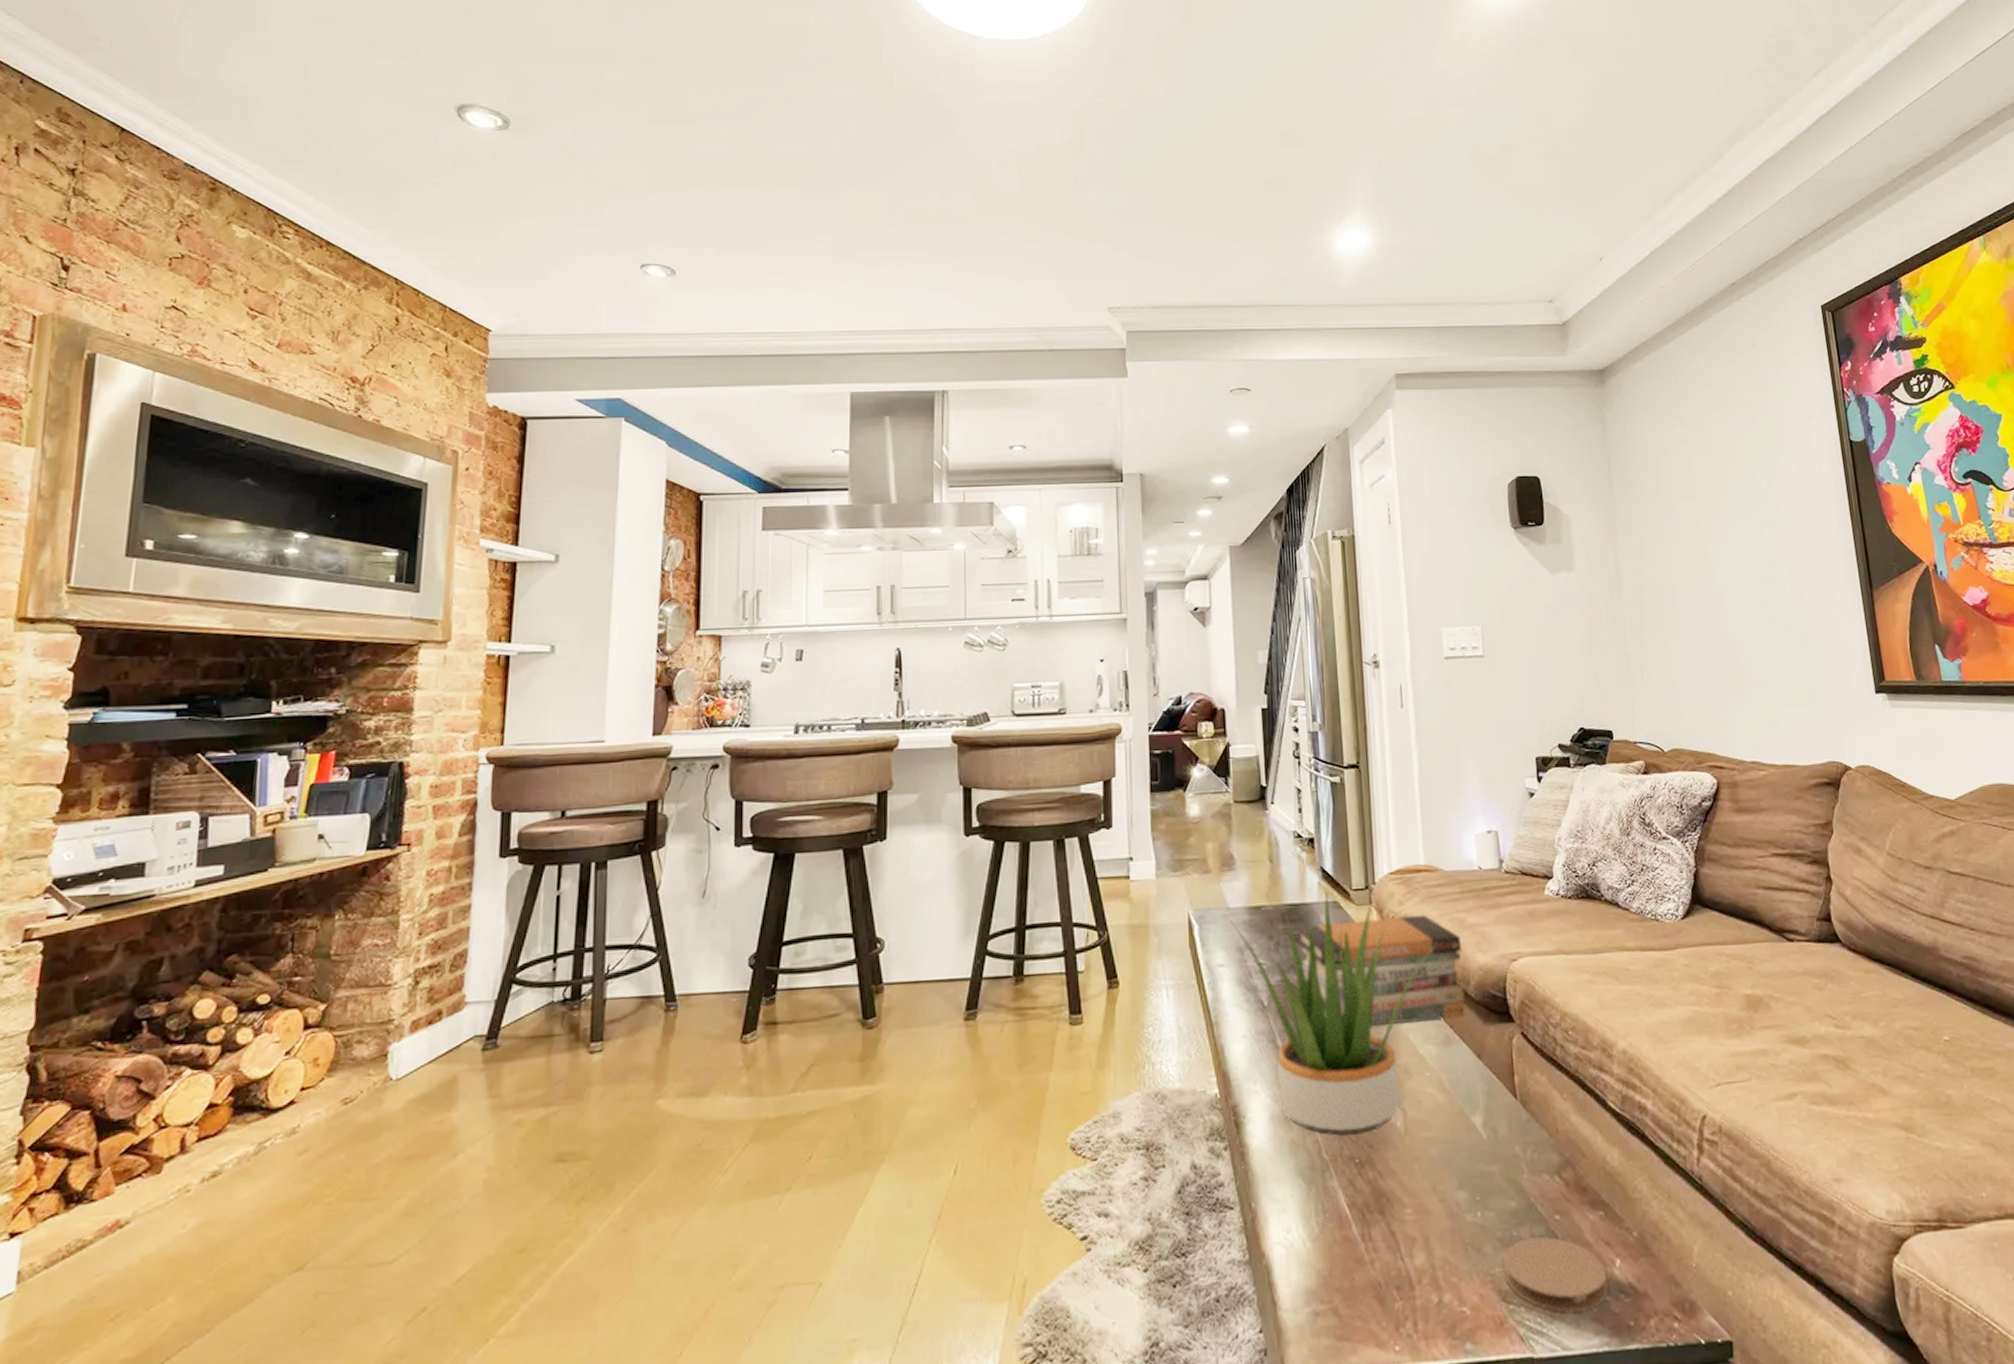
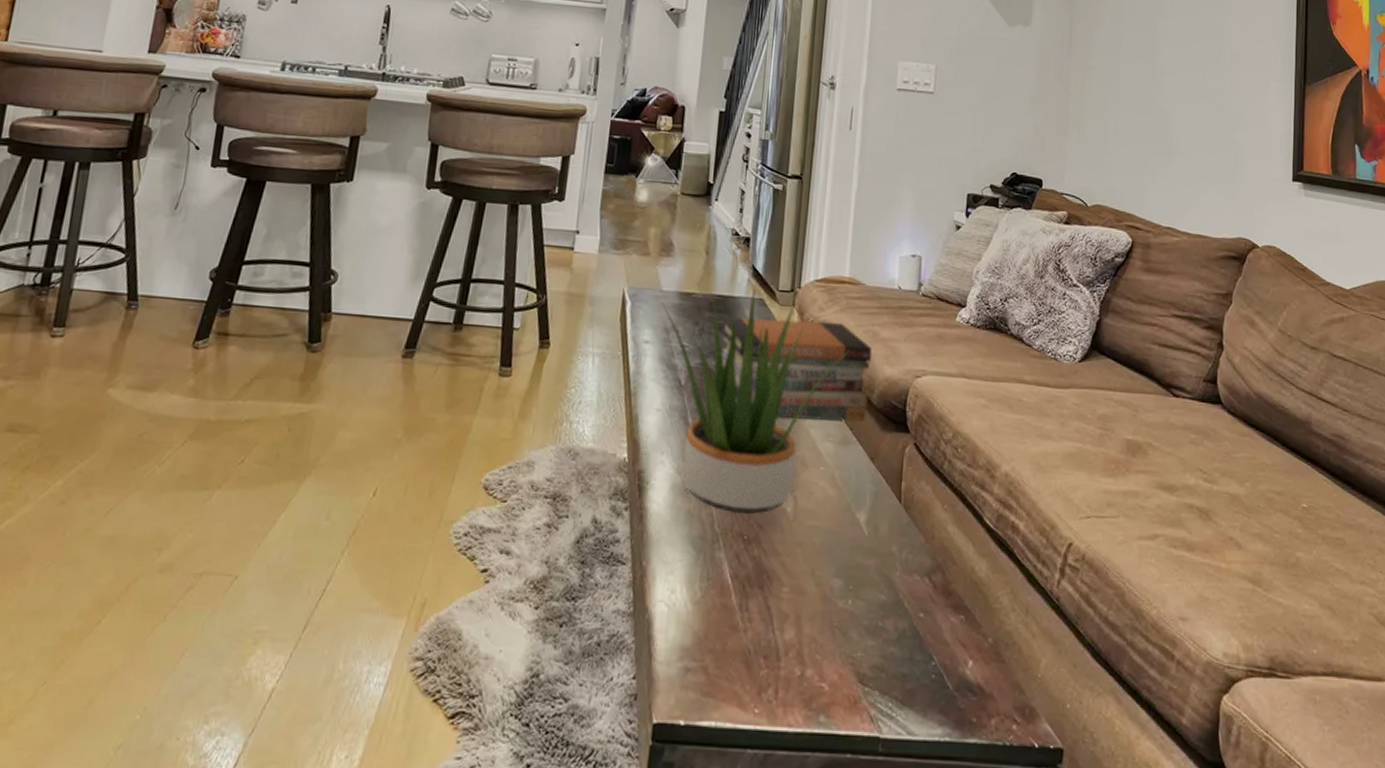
coaster: present [1502,1236,1609,1314] -> none [864,629,959,703]

